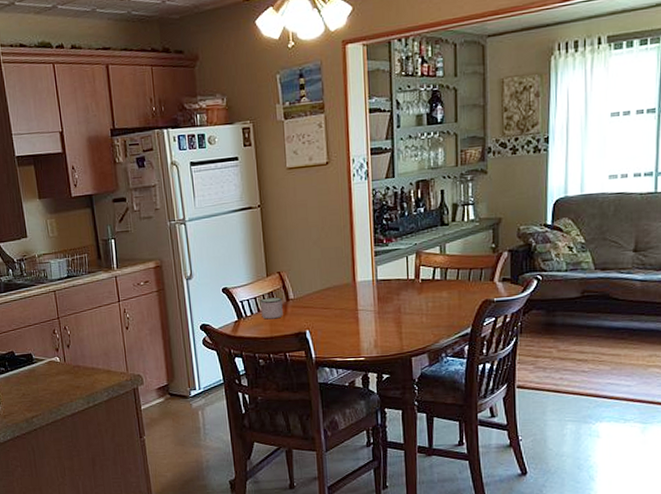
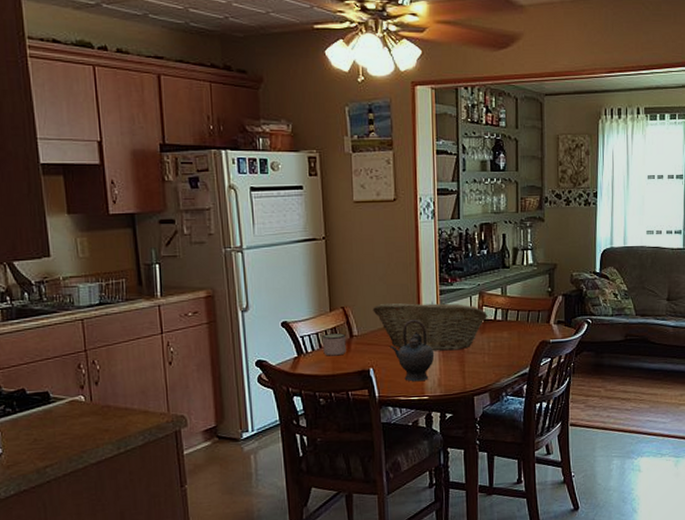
fruit basket: none [308,263,426,313] -> present [373,301,488,351]
teapot: none [325,282,370,343] -> present [390,320,435,382]

